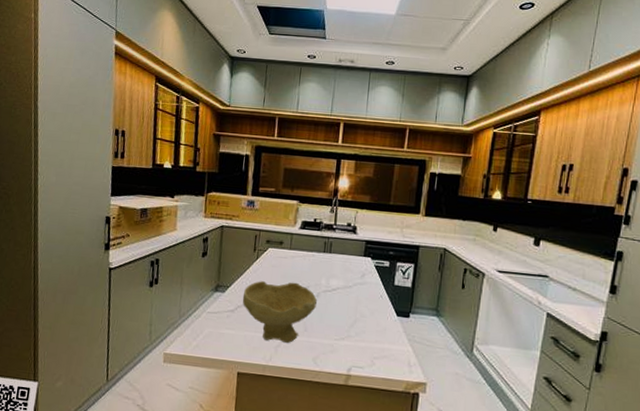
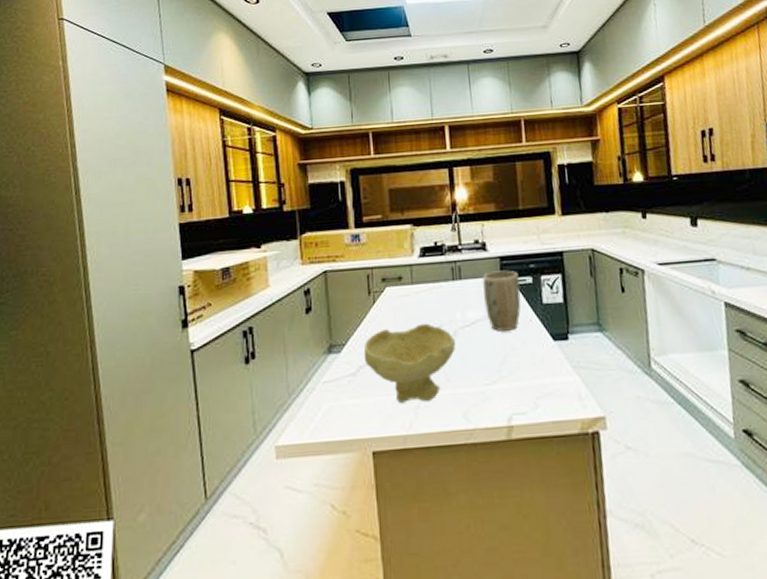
plant pot: none [346,251,379,302] -> present [482,270,521,331]

